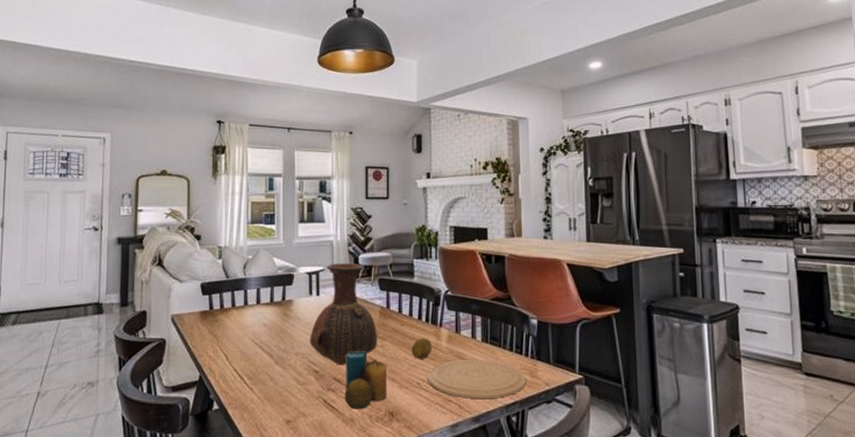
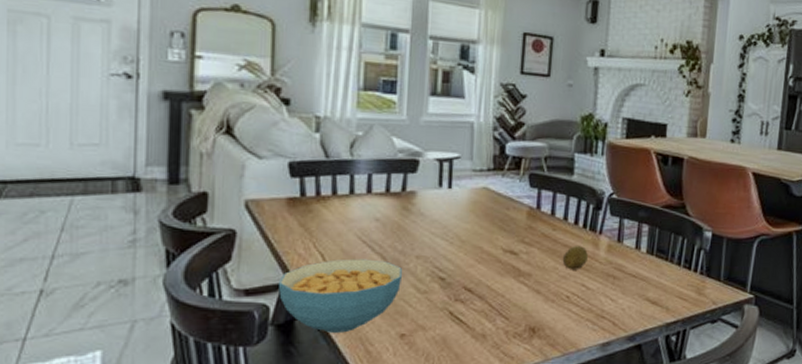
cereal bowl: none [195,358,286,420] -> present [277,259,403,333]
vase: present [310,263,377,365] -> none [435,150,523,273]
candle: present [345,351,387,409] -> none [476,256,531,324]
plate: present [427,359,527,400] -> none [579,272,693,317]

